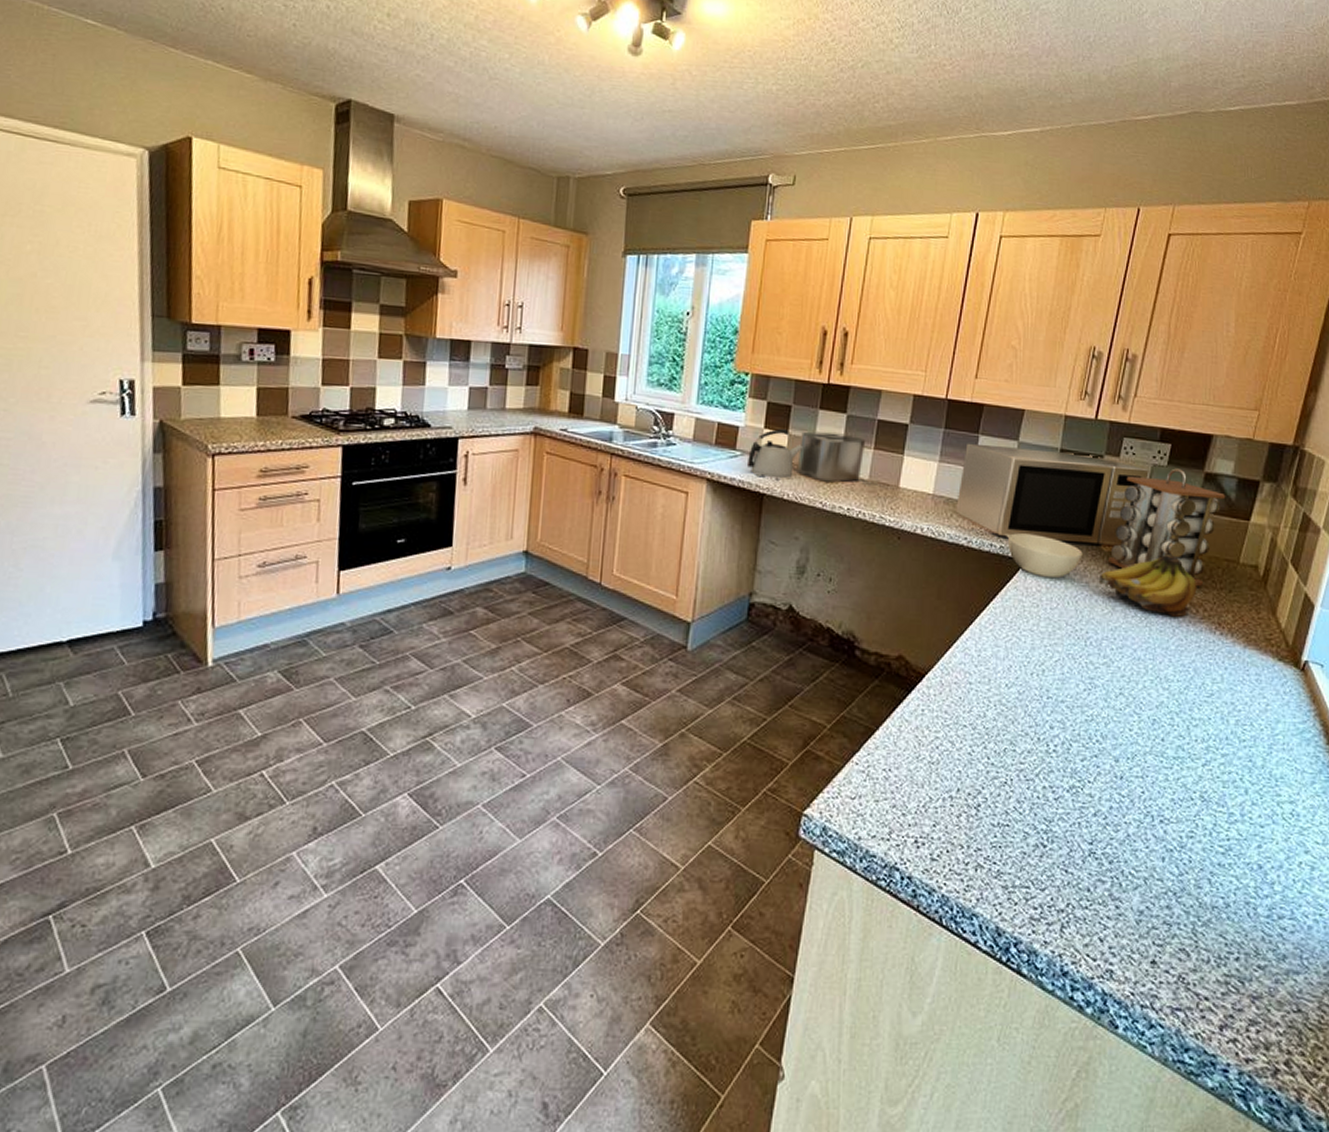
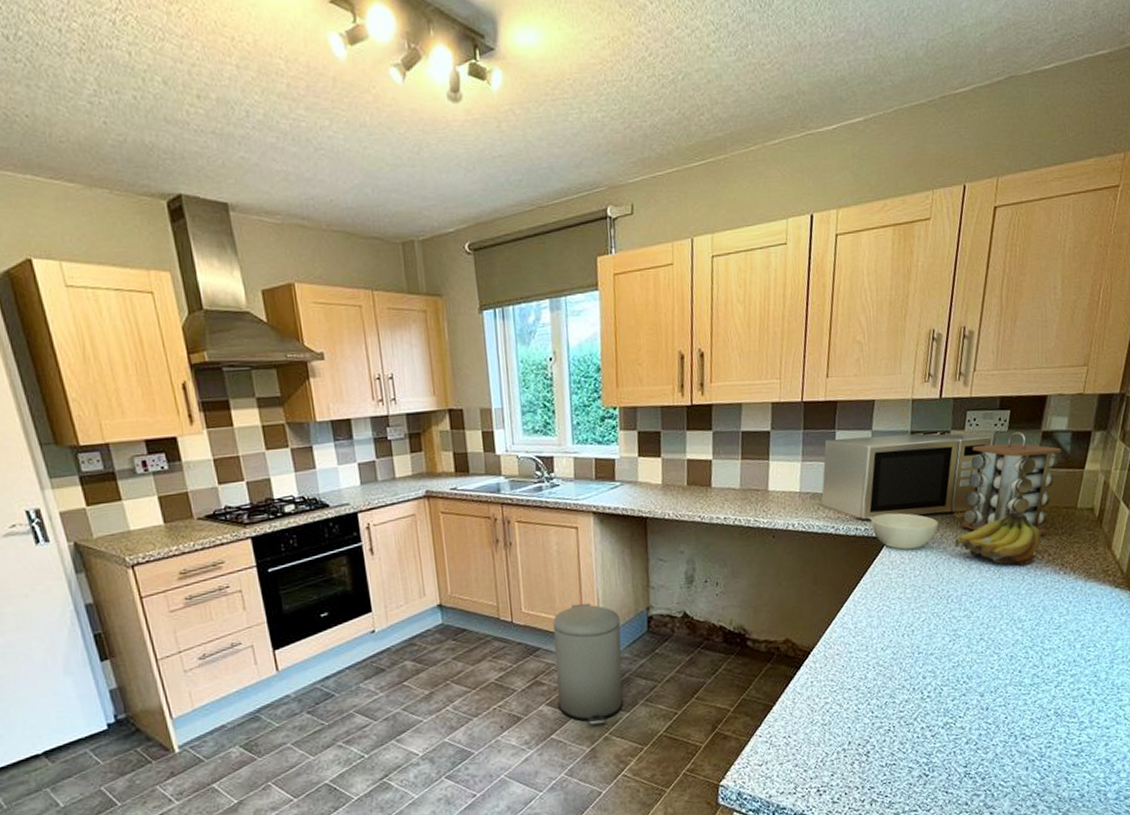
pedal bin: none [634,575,719,718] -> present [552,602,623,725]
kettle: present [746,428,802,480] -> none [627,453,676,503]
toaster: present [796,431,866,484] -> none [672,449,734,498]

